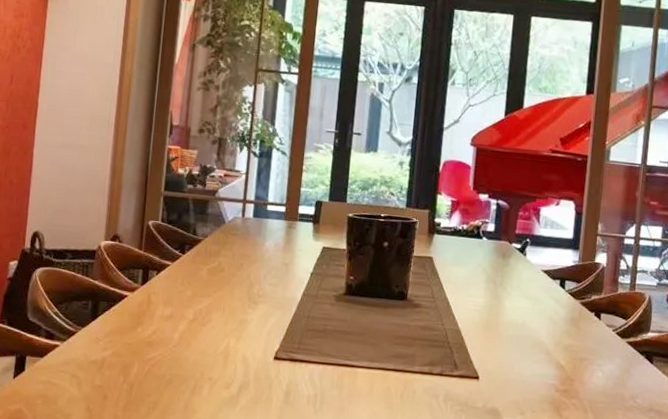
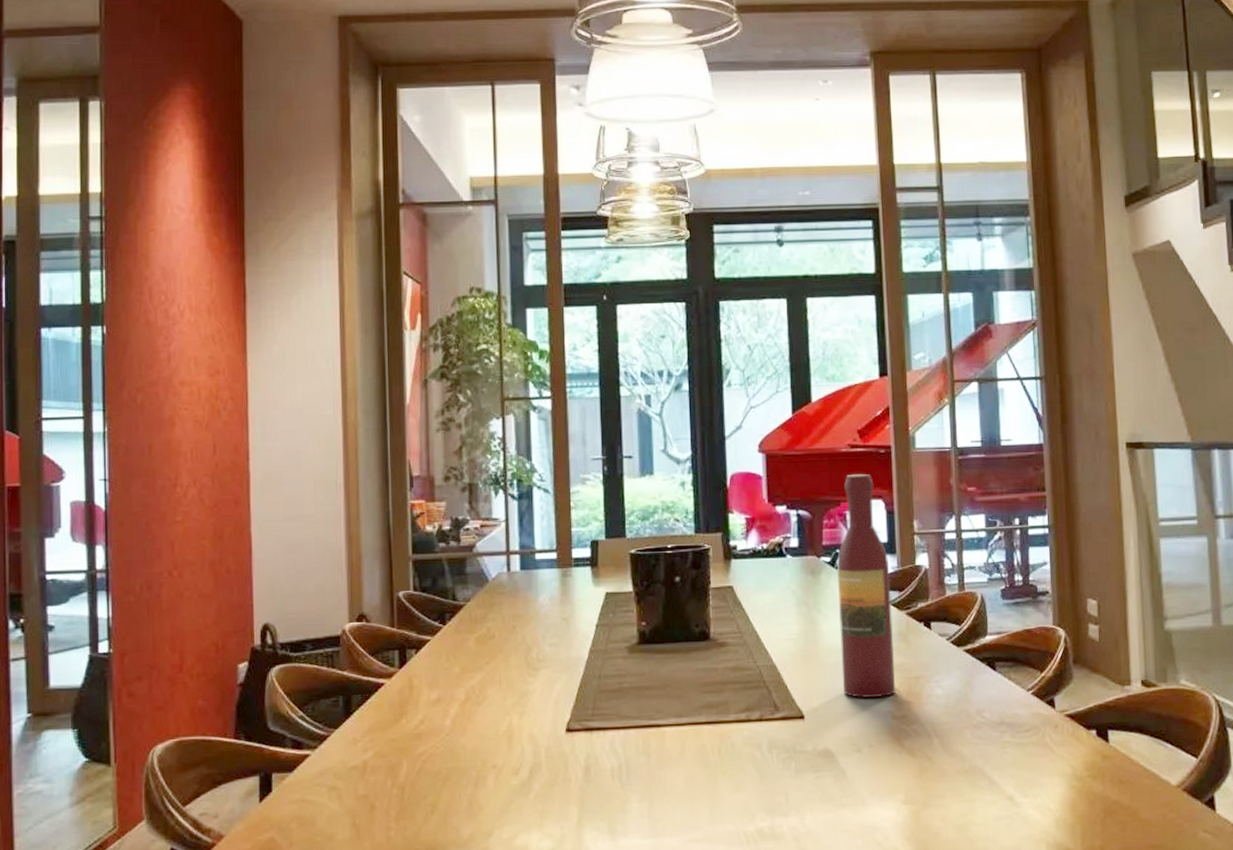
wine bottle: none [516,176,572,372] -> present [837,474,896,698]

